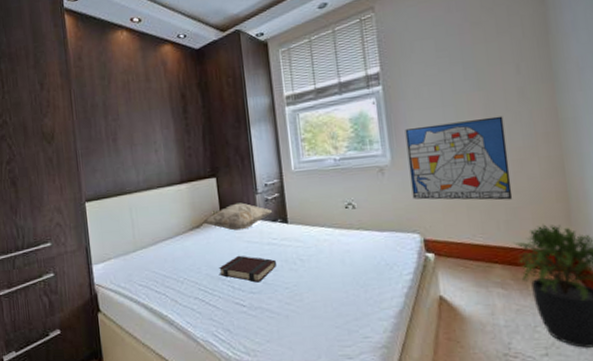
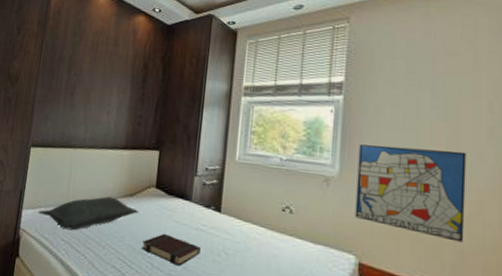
cushion: none [109,232,208,275] -> present [38,196,138,231]
decorative pillow: present [203,202,273,231] -> none [138,180,208,209]

